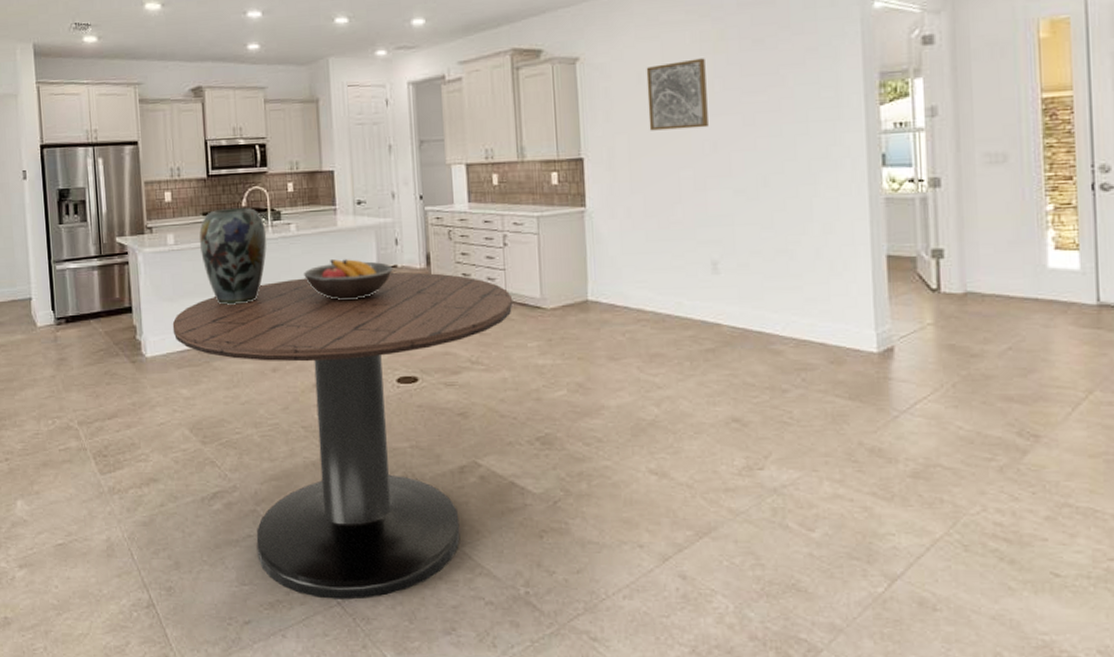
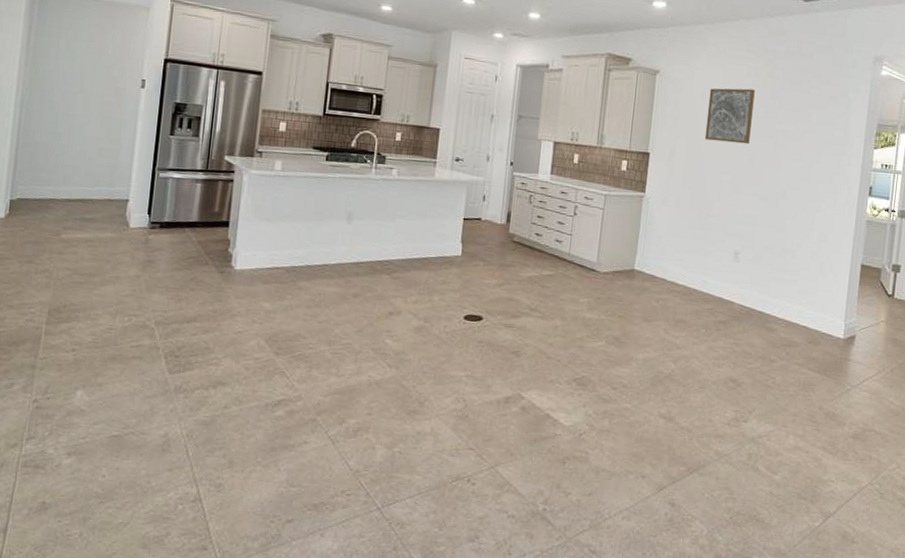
dining table: present [172,272,512,600] -> none [265,217,573,506]
vase: present [199,208,267,305] -> none [305,145,370,233]
fruit bowl: present [303,259,393,300] -> none [396,205,478,243]

